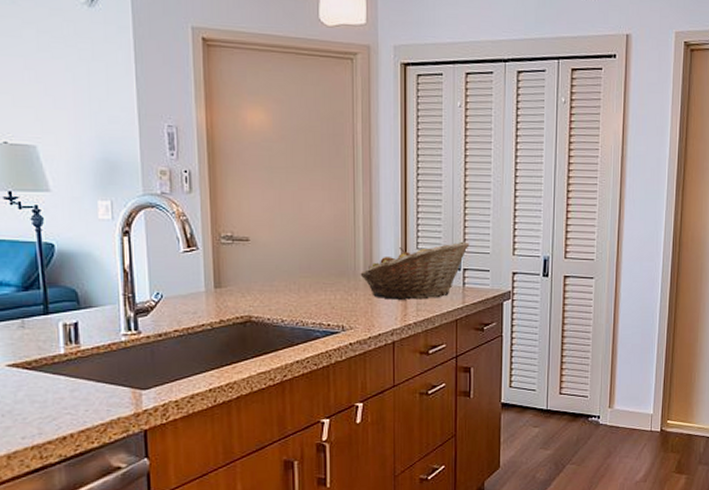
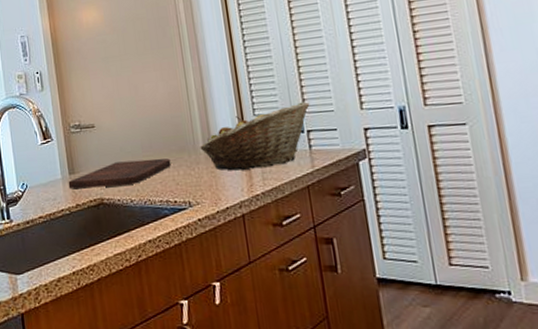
cutting board: none [212,280,329,304] -> present [68,158,171,189]

